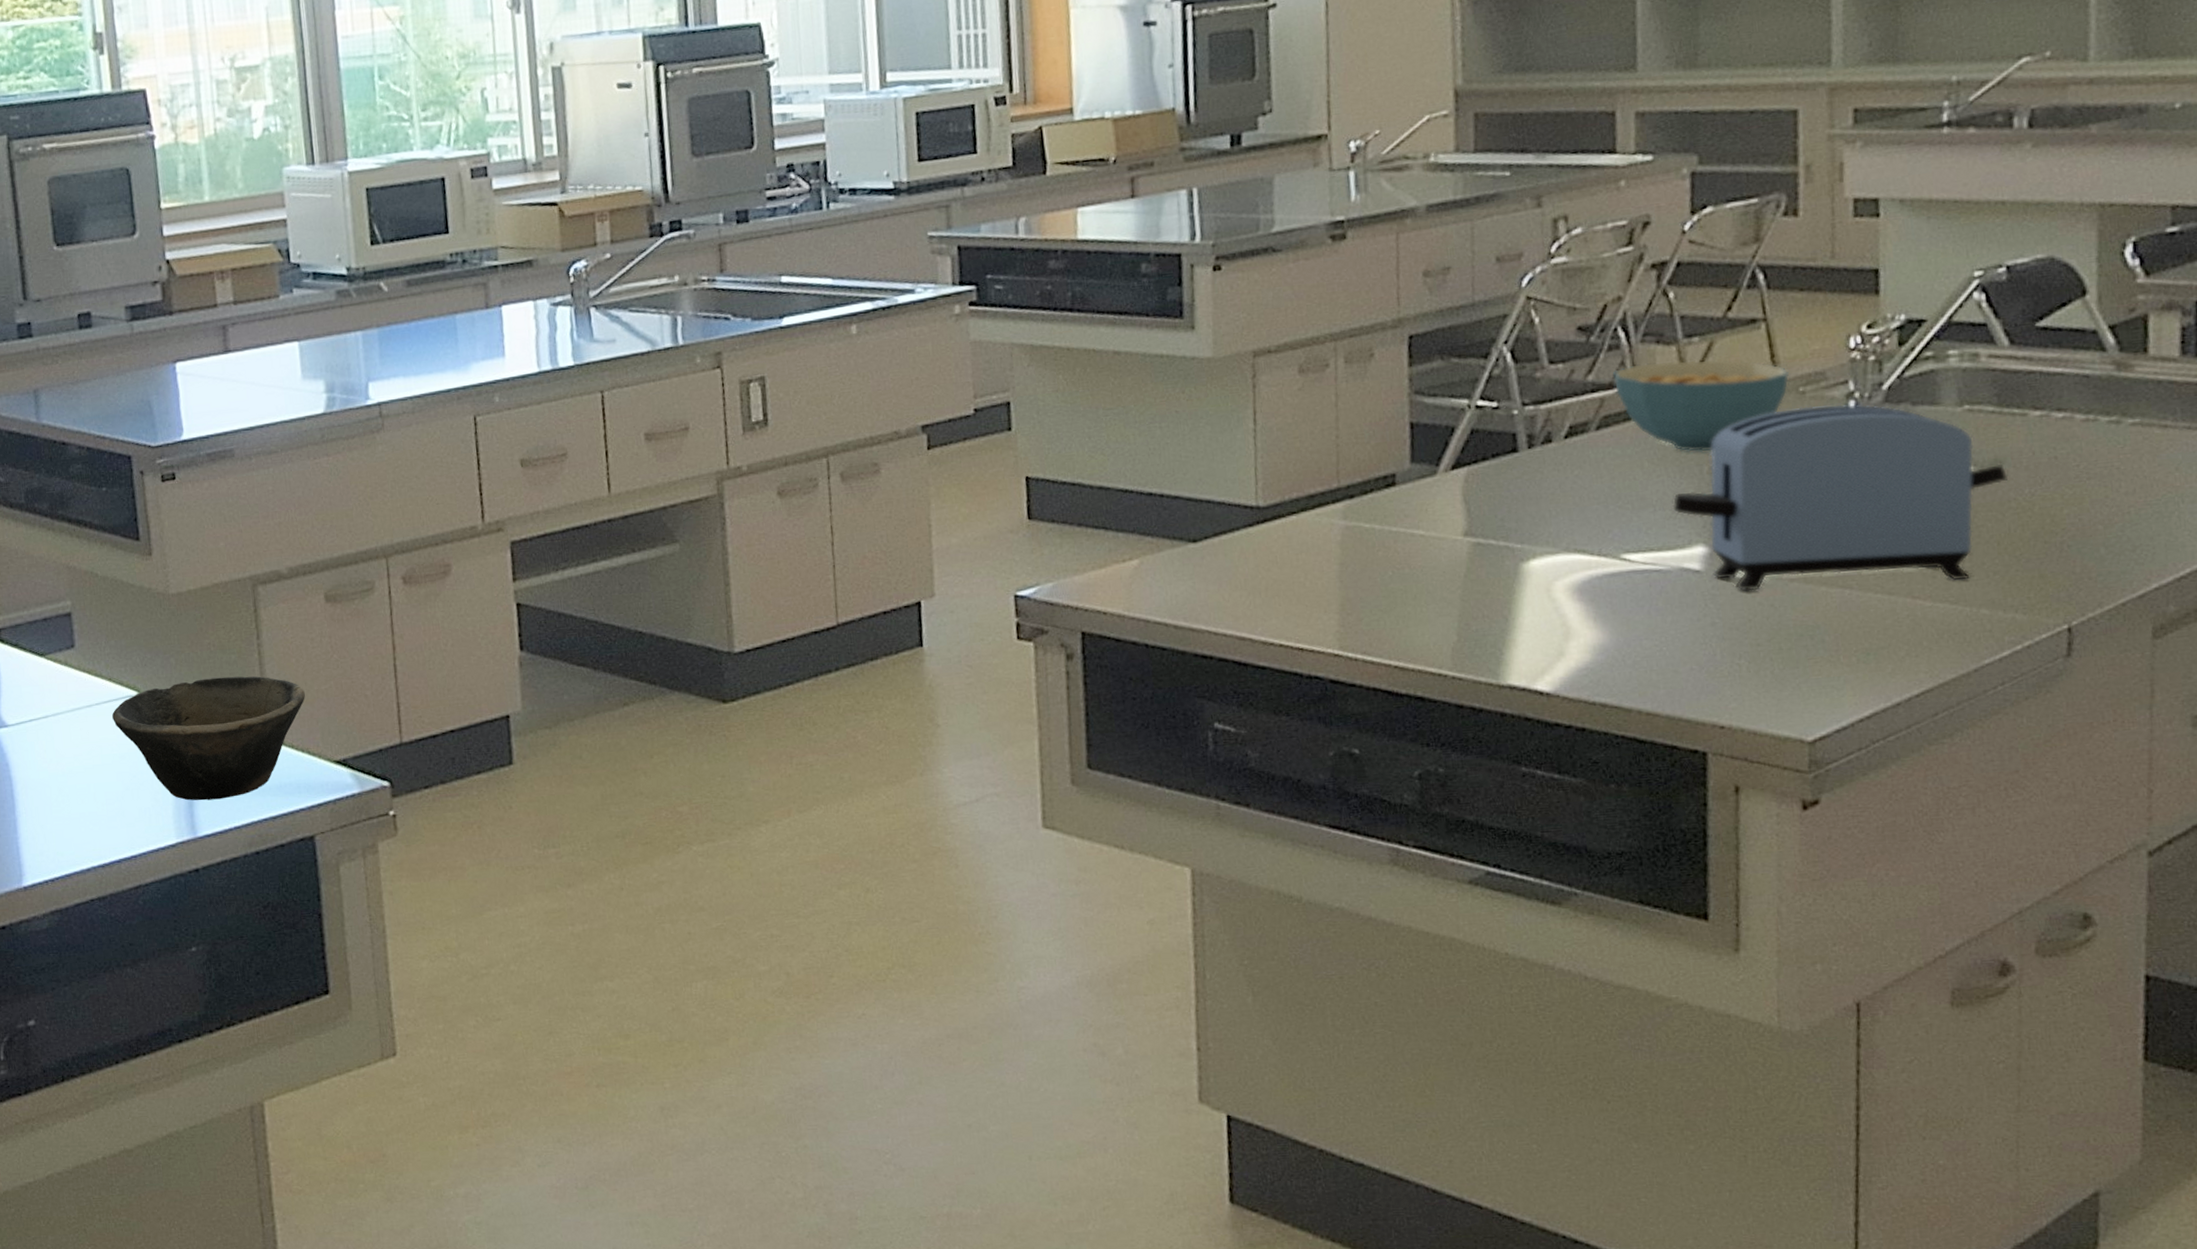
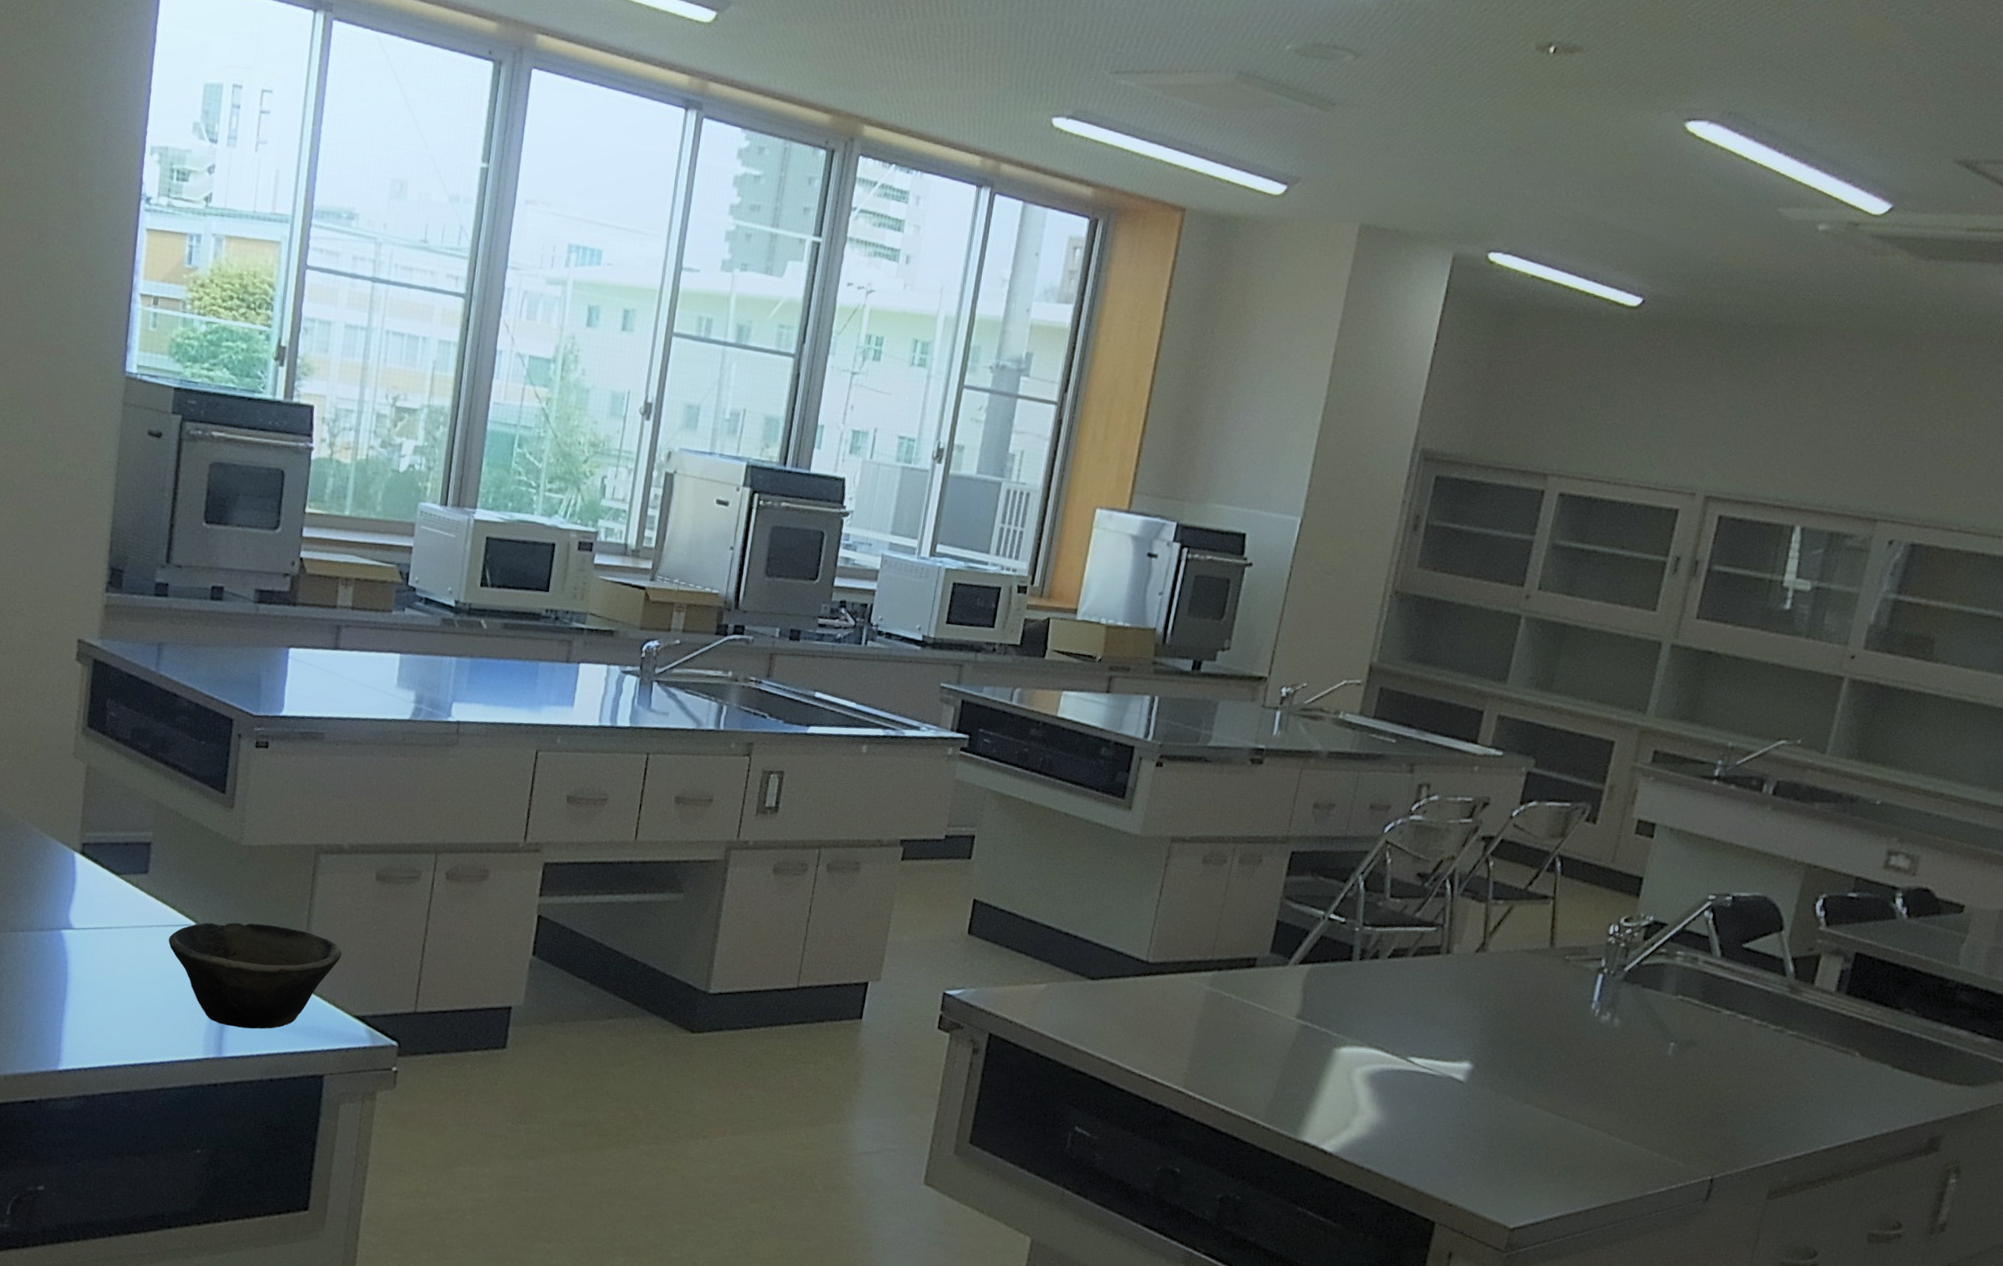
cereal bowl: present [1613,360,1790,453] -> none [1433,911,1562,992]
toaster: present [1672,404,2009,591] -> none [1454,970,1697,1127]

